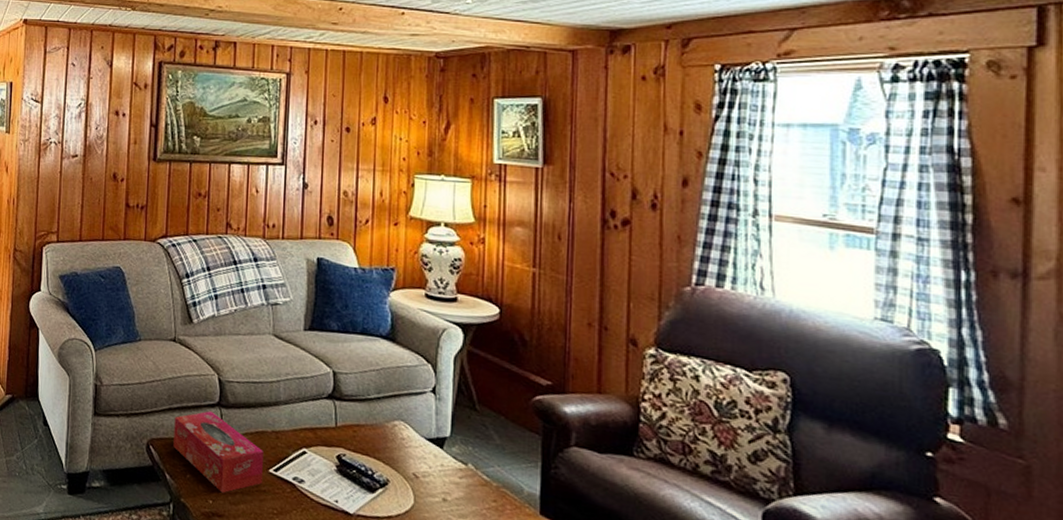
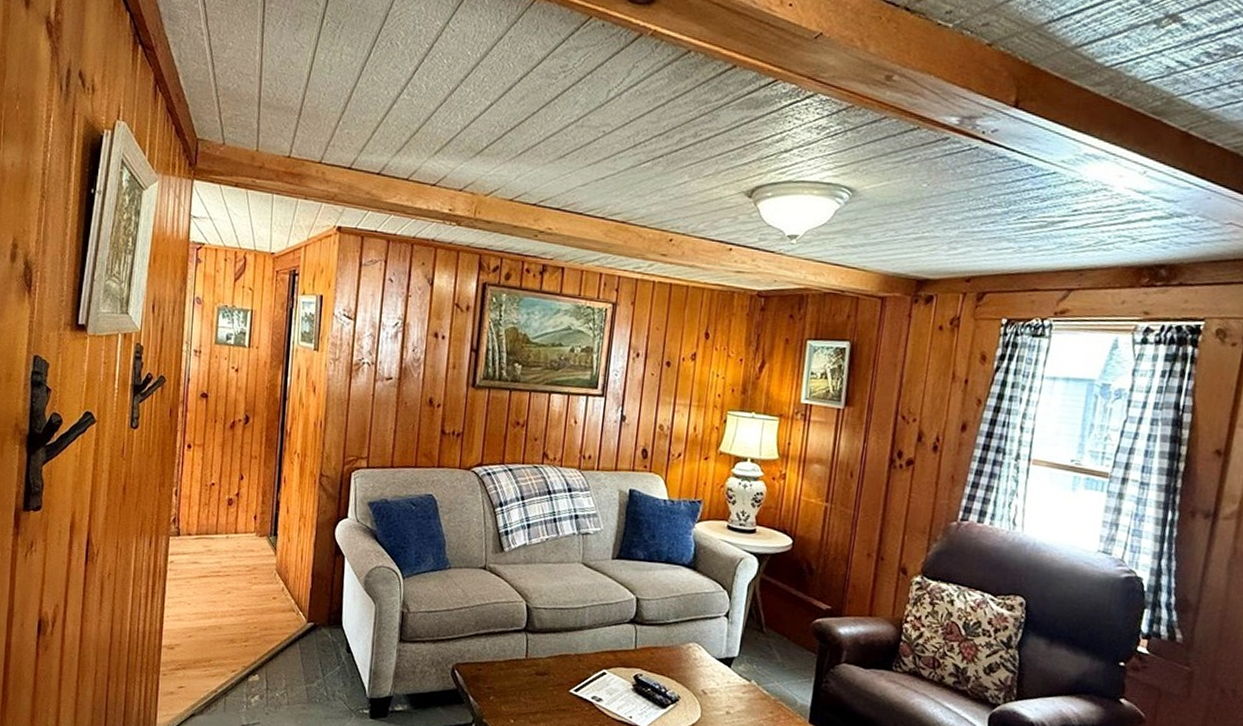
tissue box: present [173,411,263,493] -> none [478,636,566,713]

